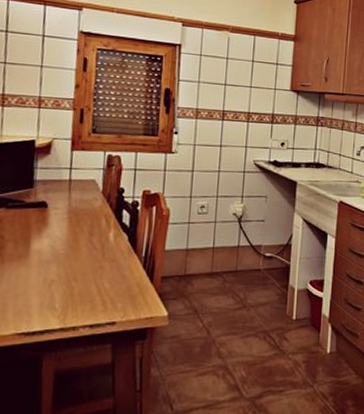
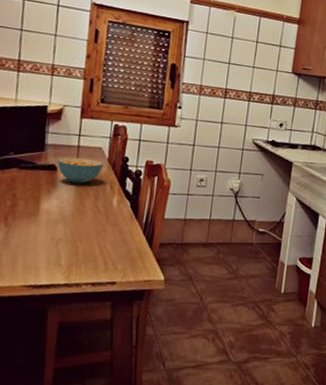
cereal bowl: none [48,192,97,220] -> present [57,157,103,184]

